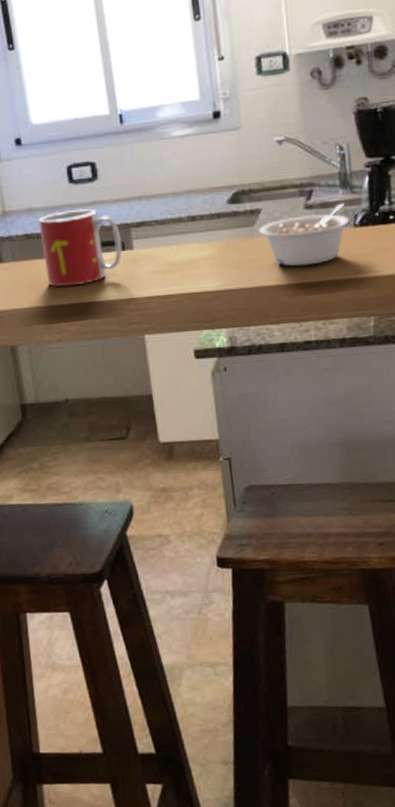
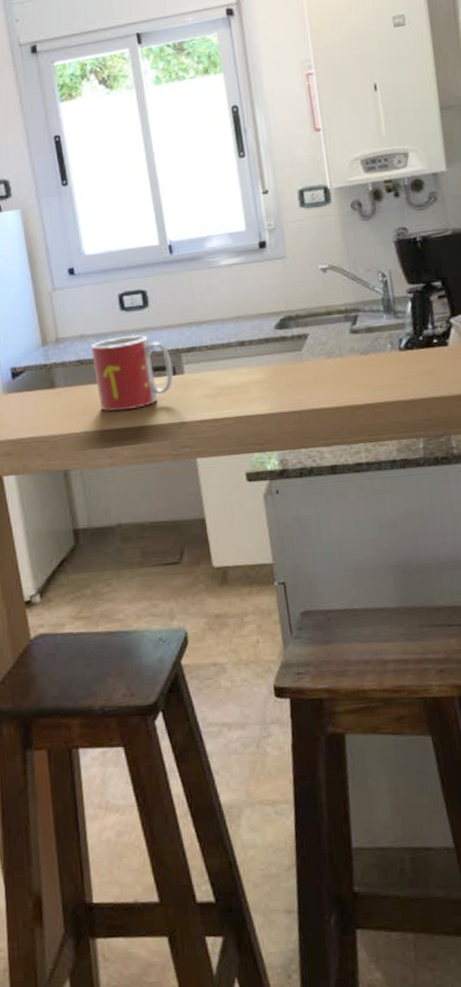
legume: present [259,203,350,267] -> none [307,327,395,389]

